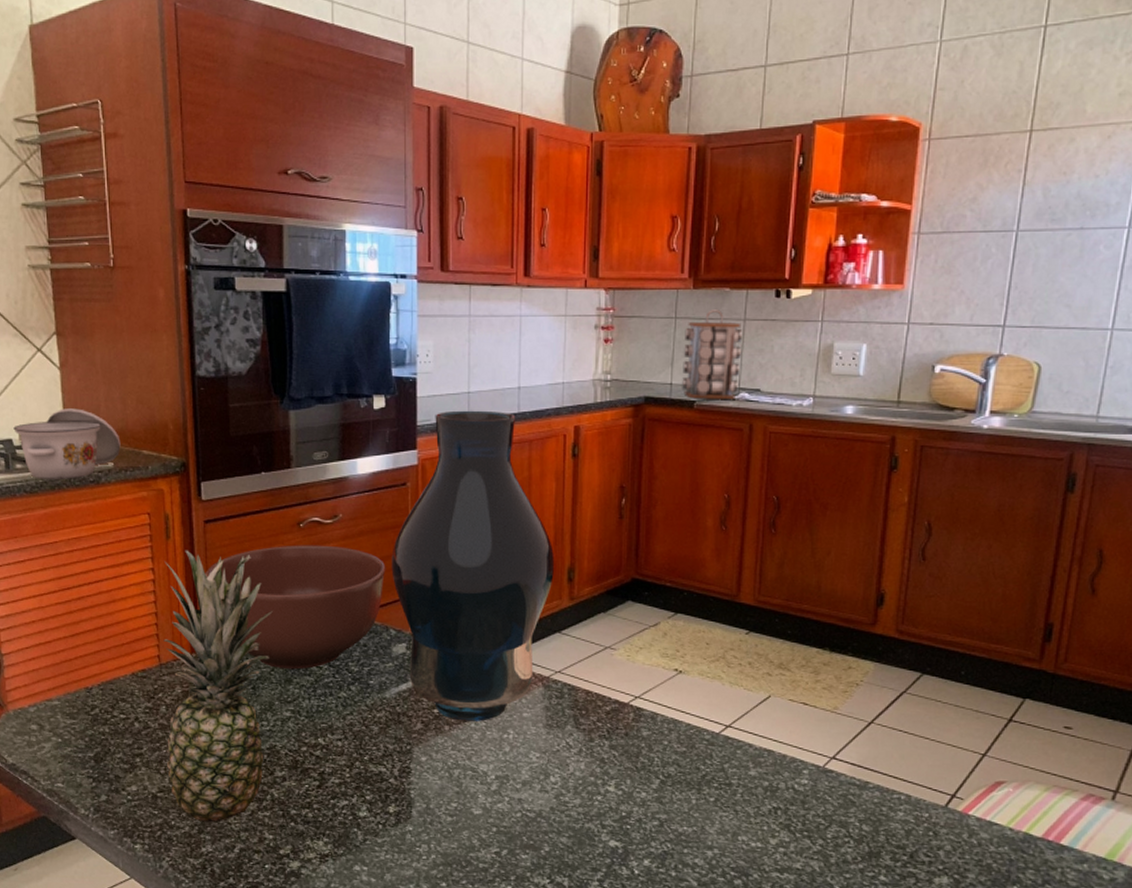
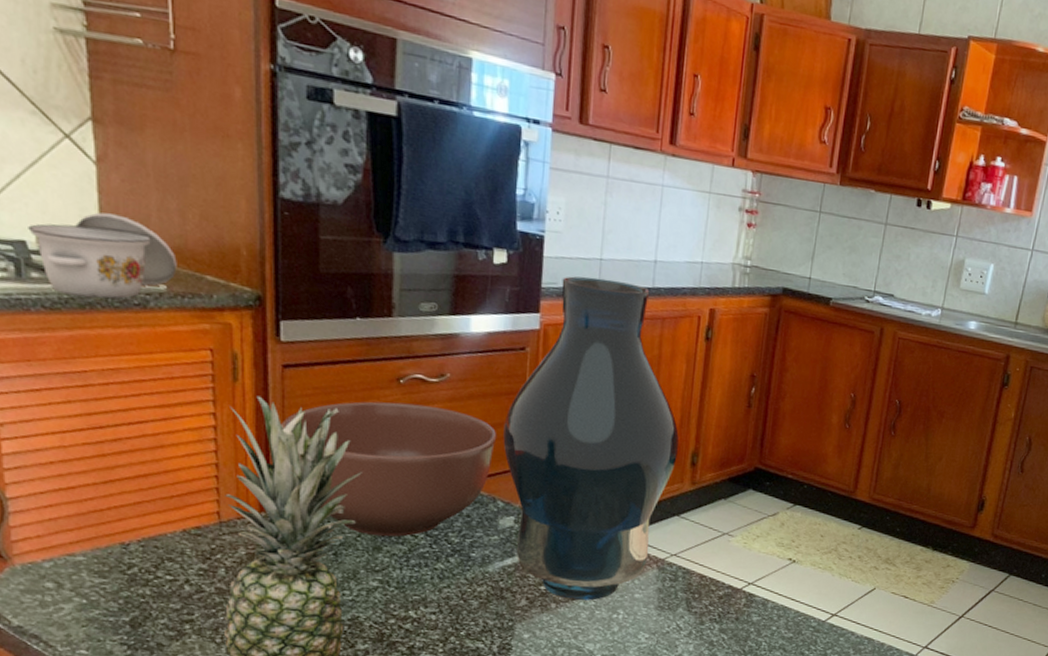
spice rack: present [681,309,743,400] -> none [819,209,883,302]

